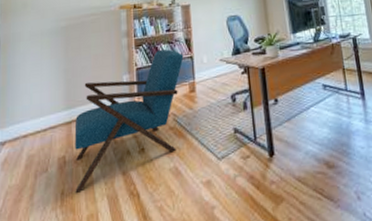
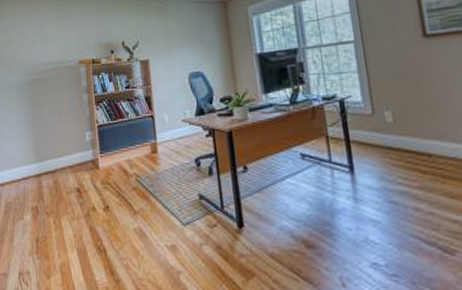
armchair: present [74,49,184,193] -> none [44,106,145,242]

